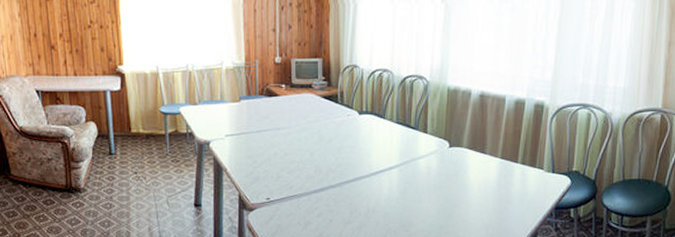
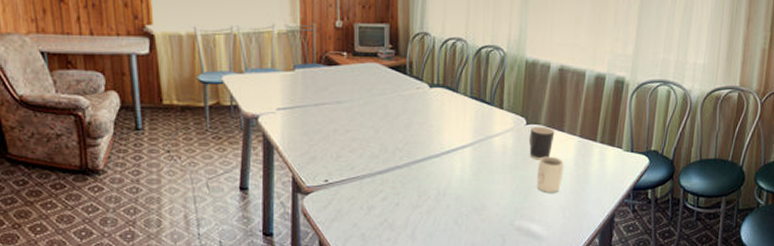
mug: none [452,148,477,180] -> present [528,126,555,160]
mug: none [460,177,486,211] -> present [537,156,564,192]

